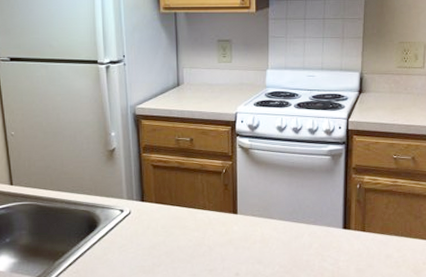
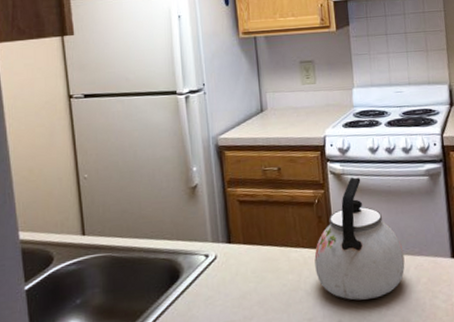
kettle: none [219,152,300,258] -> present [314,177,405,301]

